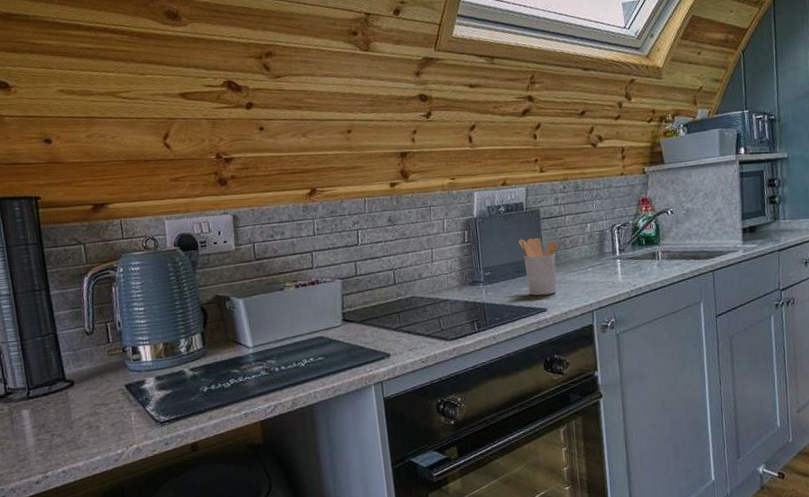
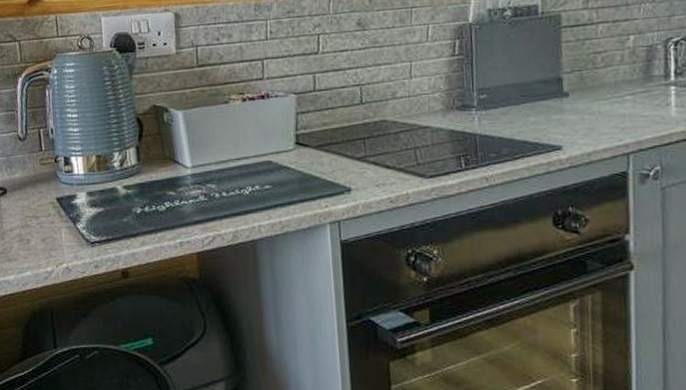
utensil holder: present [518,237,558,296] -> none [527,51,585,129]

